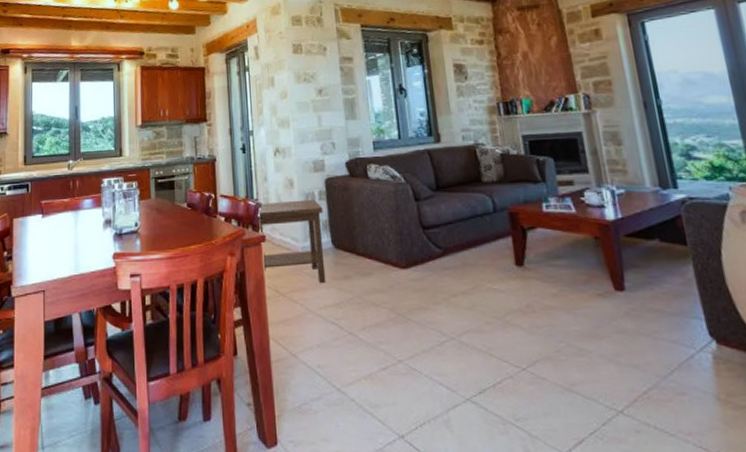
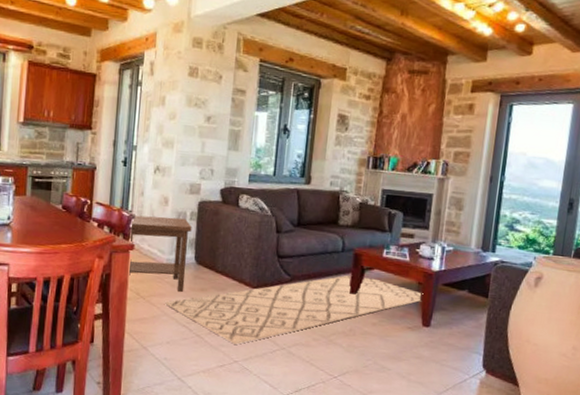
rug: none [308,238,605,339] -> present [165,275,424,344]

